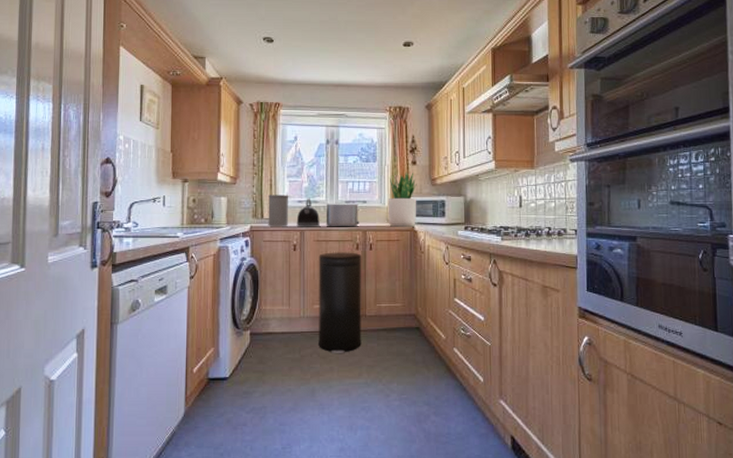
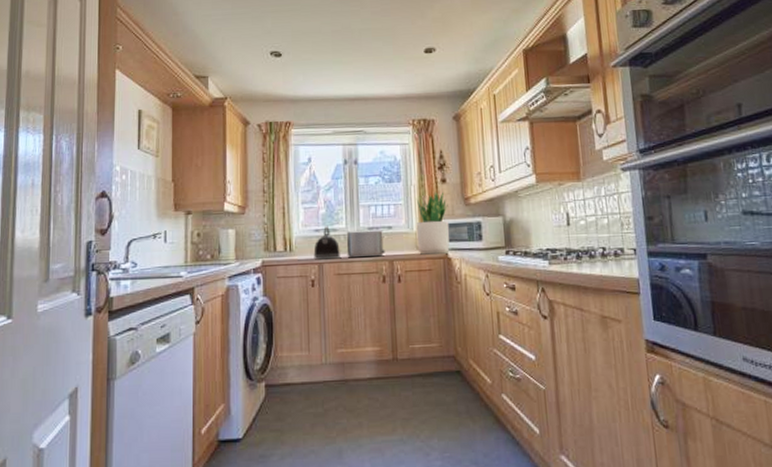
canister: present [268,195,289,226] -> none [281,223,305,260]
pedal bin: present [319,252,362,353] -> none [340,285,394,405]

